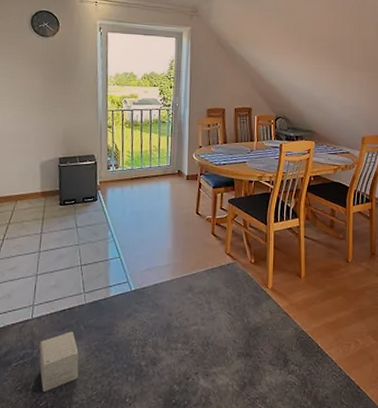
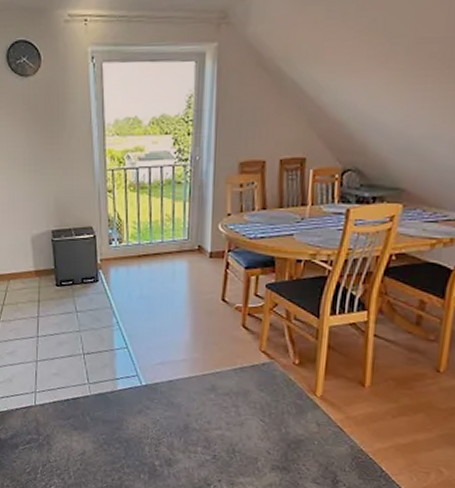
small box: present [39,331,79,393] -> none [45,422,87,478]

